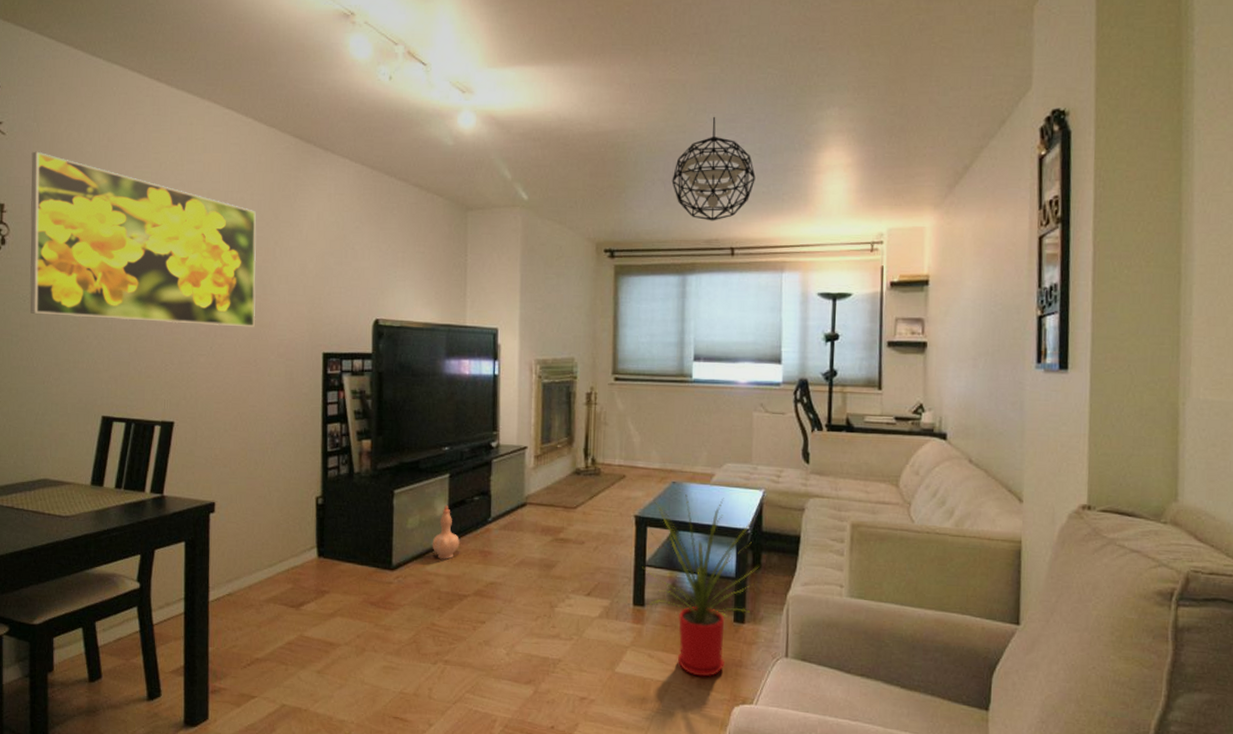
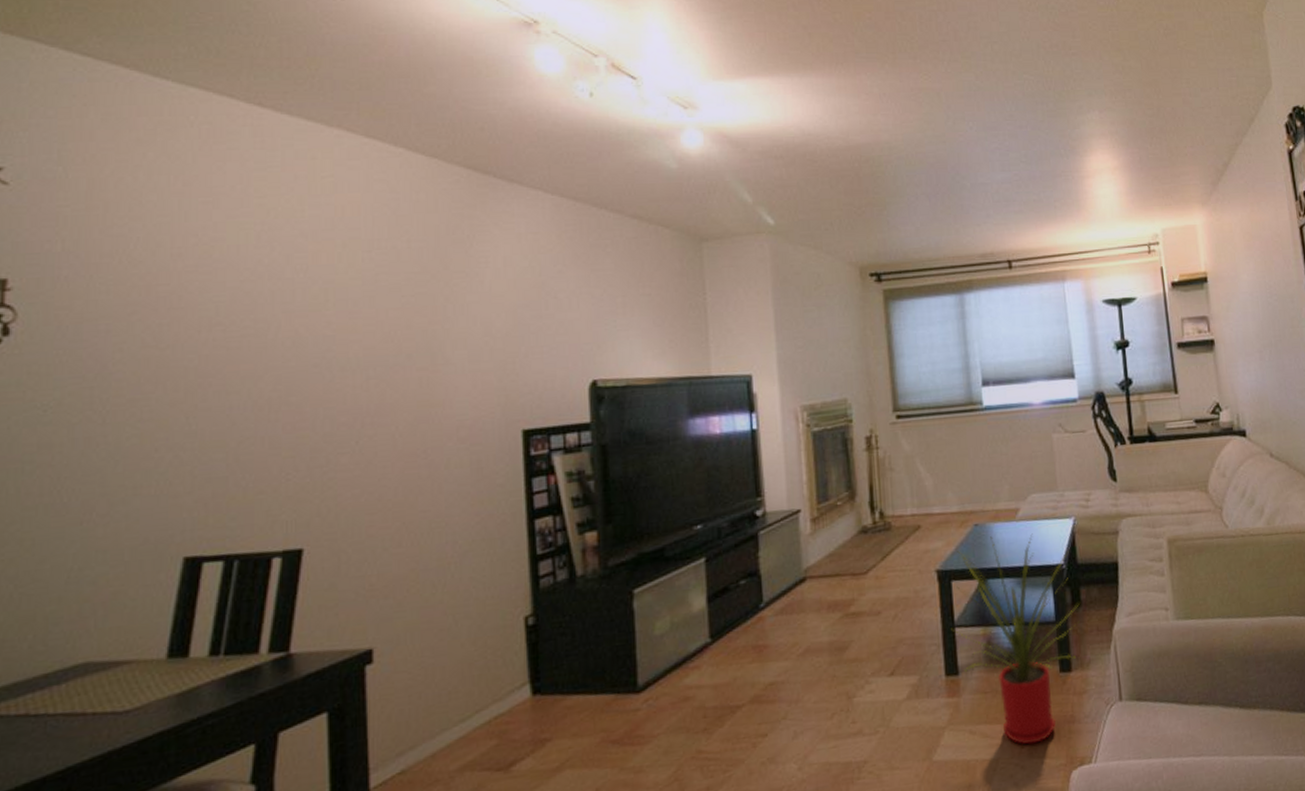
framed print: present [30,151,256,328] -> none [53,204,423,428]
vase: present [432,504,460,559] -> none [689,596,726,666]
pendant light: present [672,116,756,221] -> none [936,124,1025,234]

